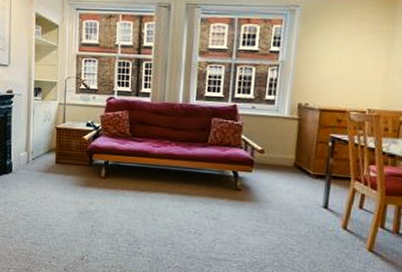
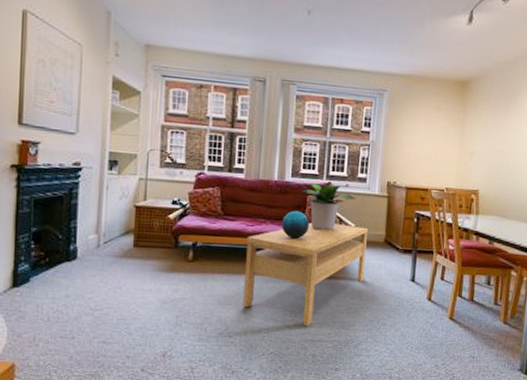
coffee table: none [150,144,277,245] -> present [243,222,369,326]
decorative sphere: none [186,133,214,160] -> present [282,210,309,239]
potted plant: none [205,105,263,154] -> present [301,182,356,231]

